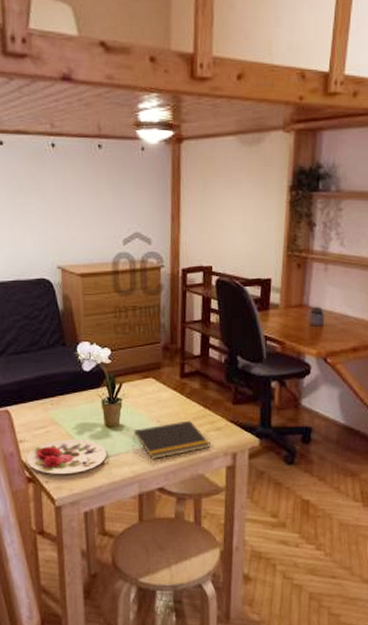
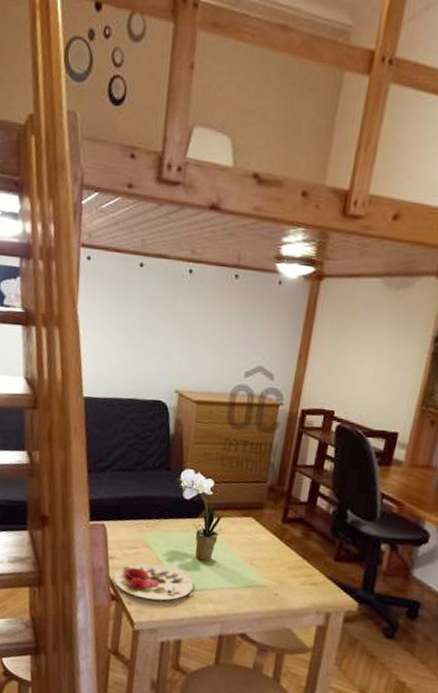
notepad: present [133,420,211,460] -> none [222,567,304,603]

